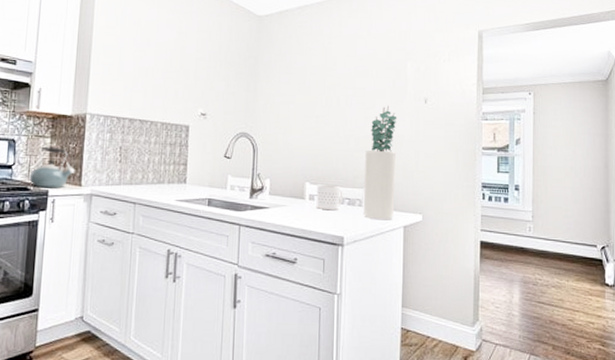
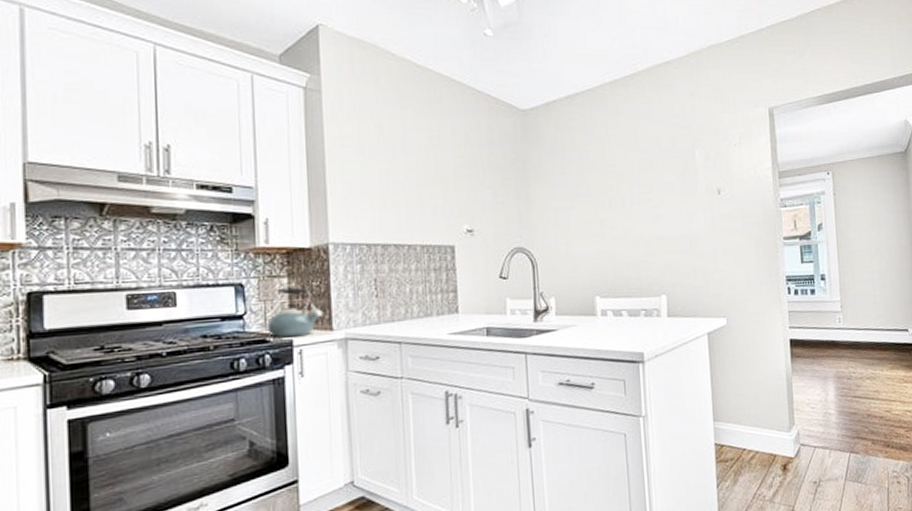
mug: present [316,184,343,211] -> none [608,296,639,326]
vase: present [363,105,397,221] -> none [658,200,696,330]

